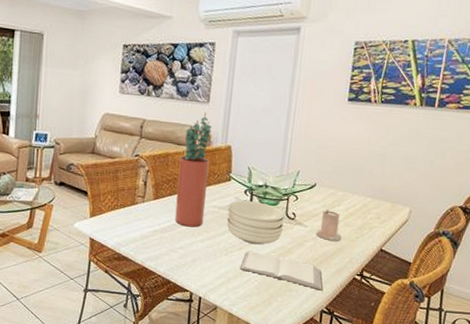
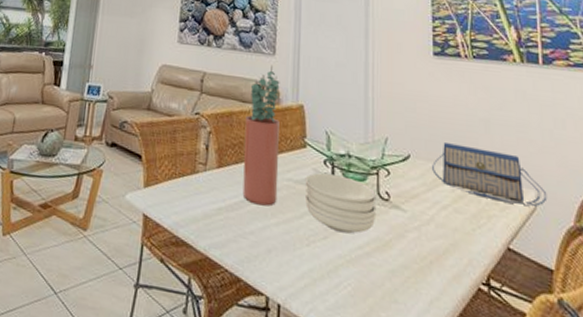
book: present [239,251,323,291] -> none [326,241,440,305]
candle: present [316,209,342,241] -> none [419,189,453,234]
handbag: none [332,173,419,220] -> present [432,143,548,207]

